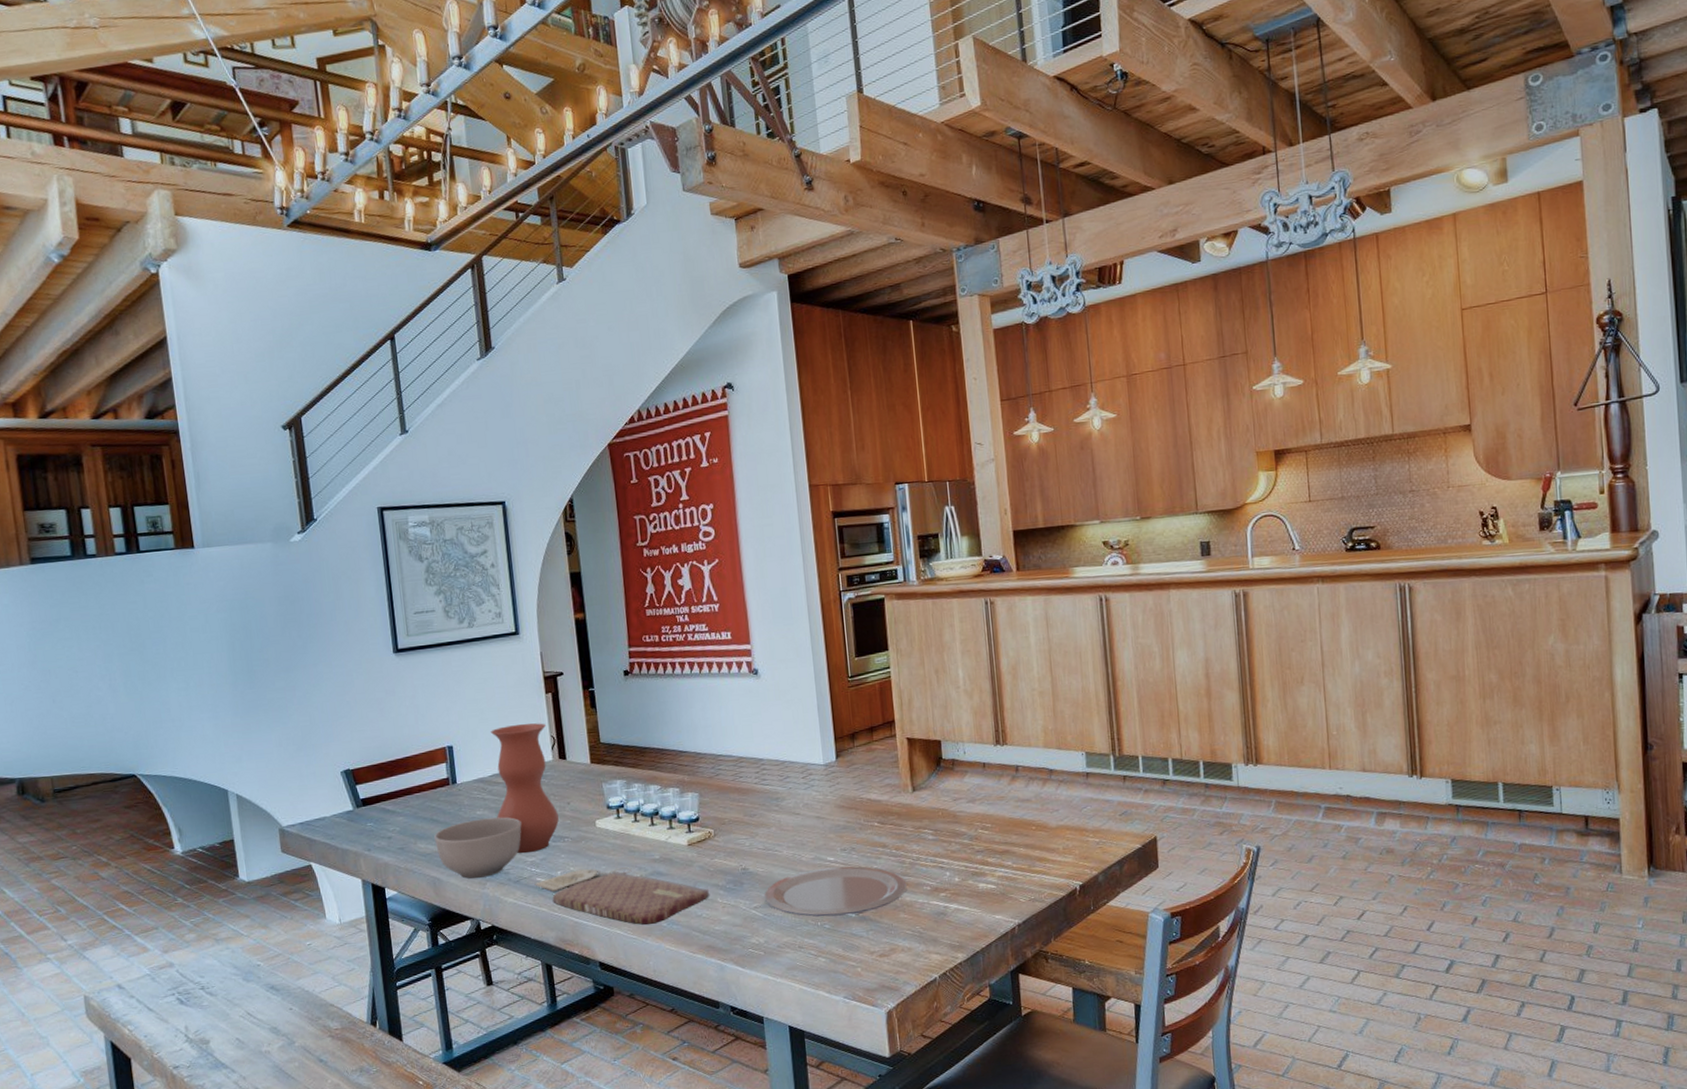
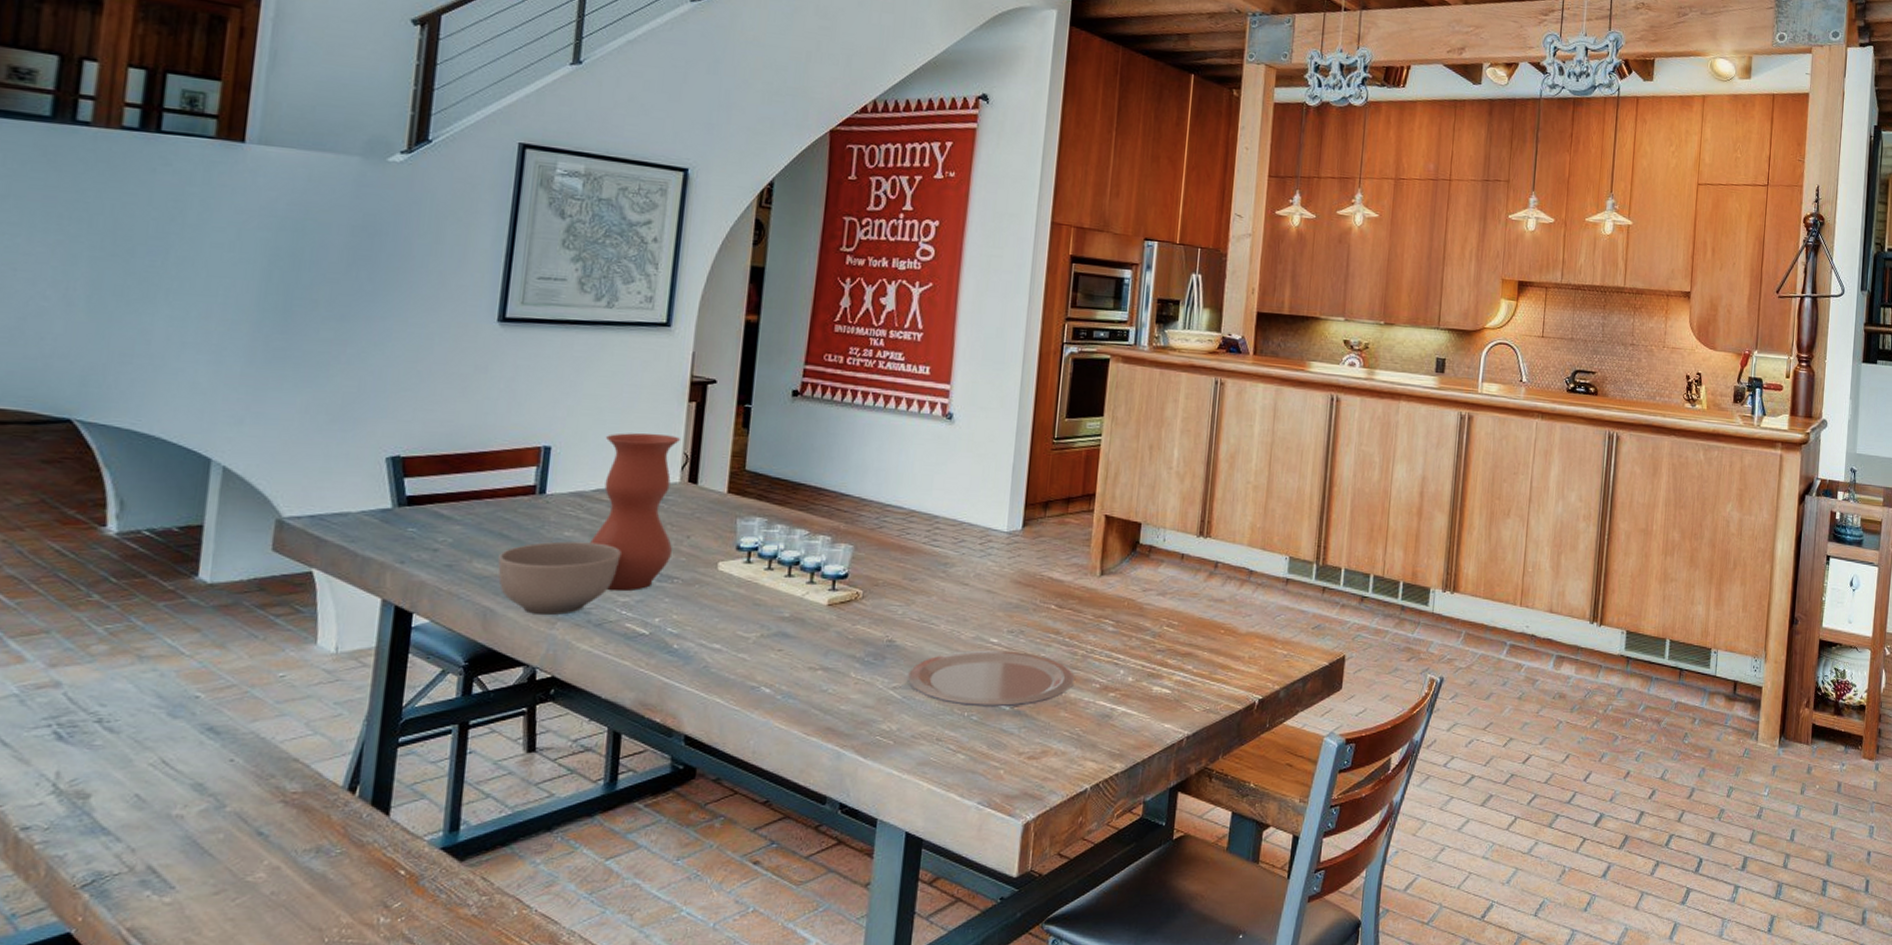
placemat: present [534,867,710,925] -> none [621,619,843,695]

